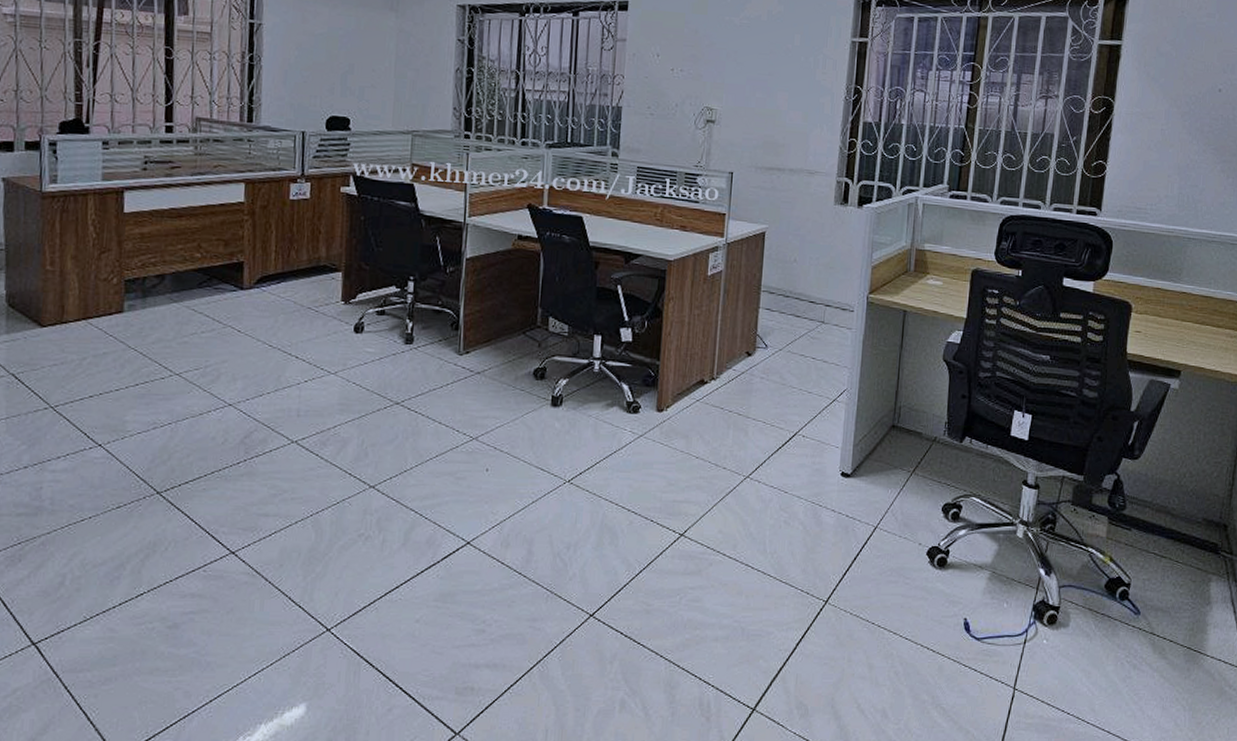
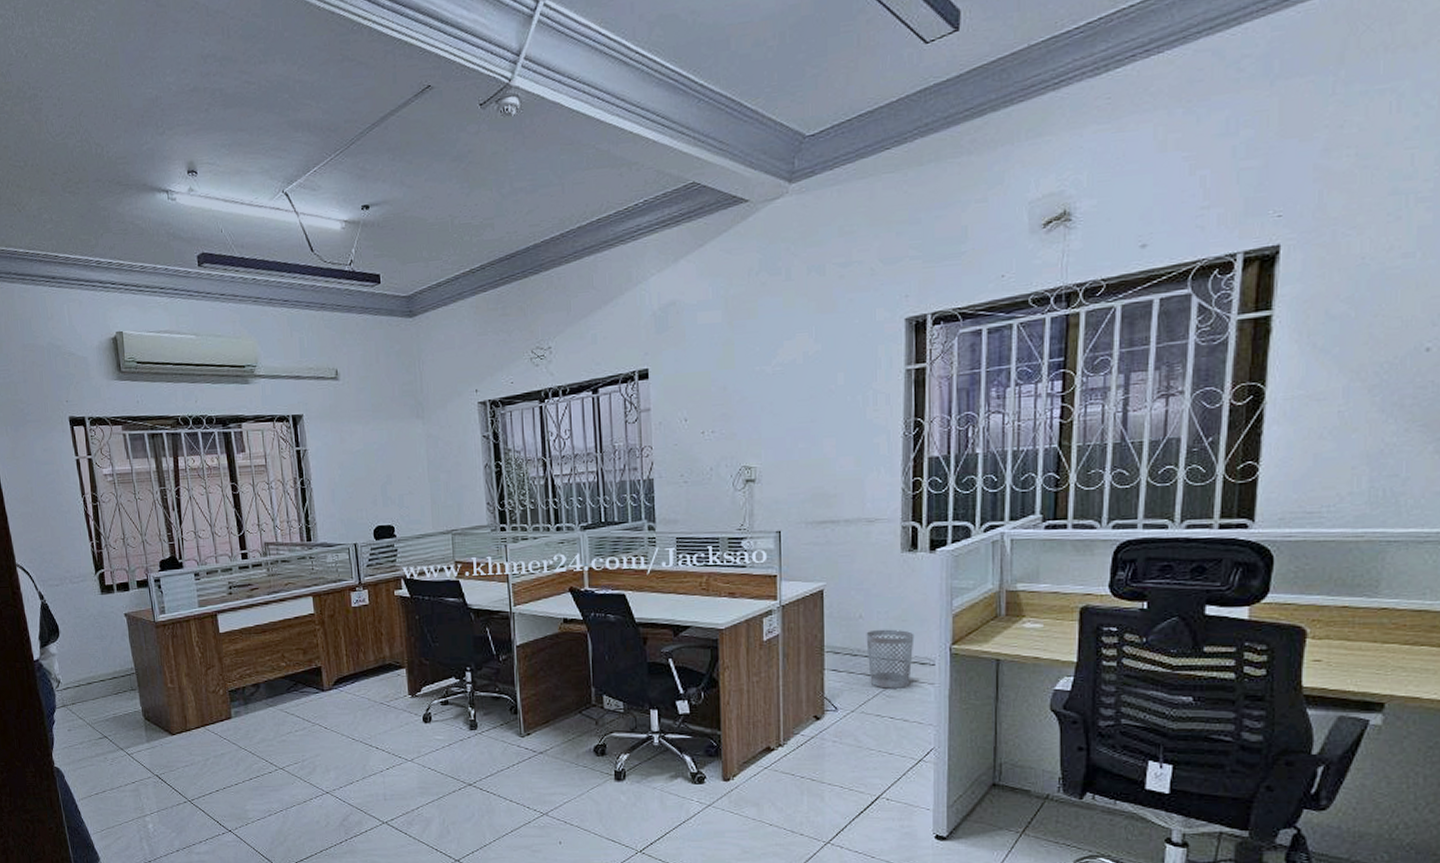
wastebasket: none [797,274,839,331] -> present [866,629,915,689]

